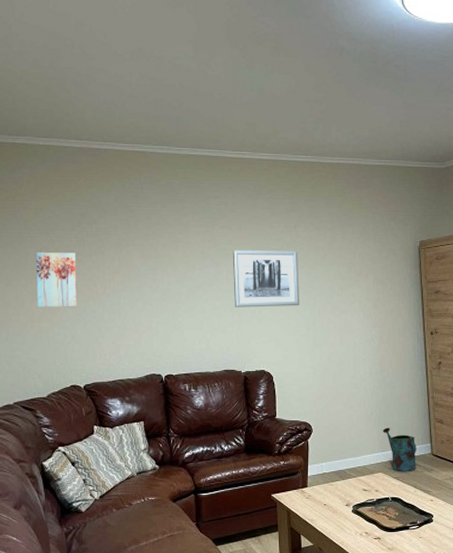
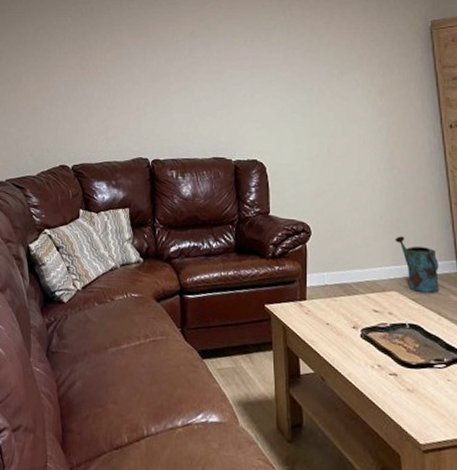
wall art: present [36,252,77,307] -> none [32,31,71,86]
wall art: present [232,250,300,307] -> none [223,30,296,91]

